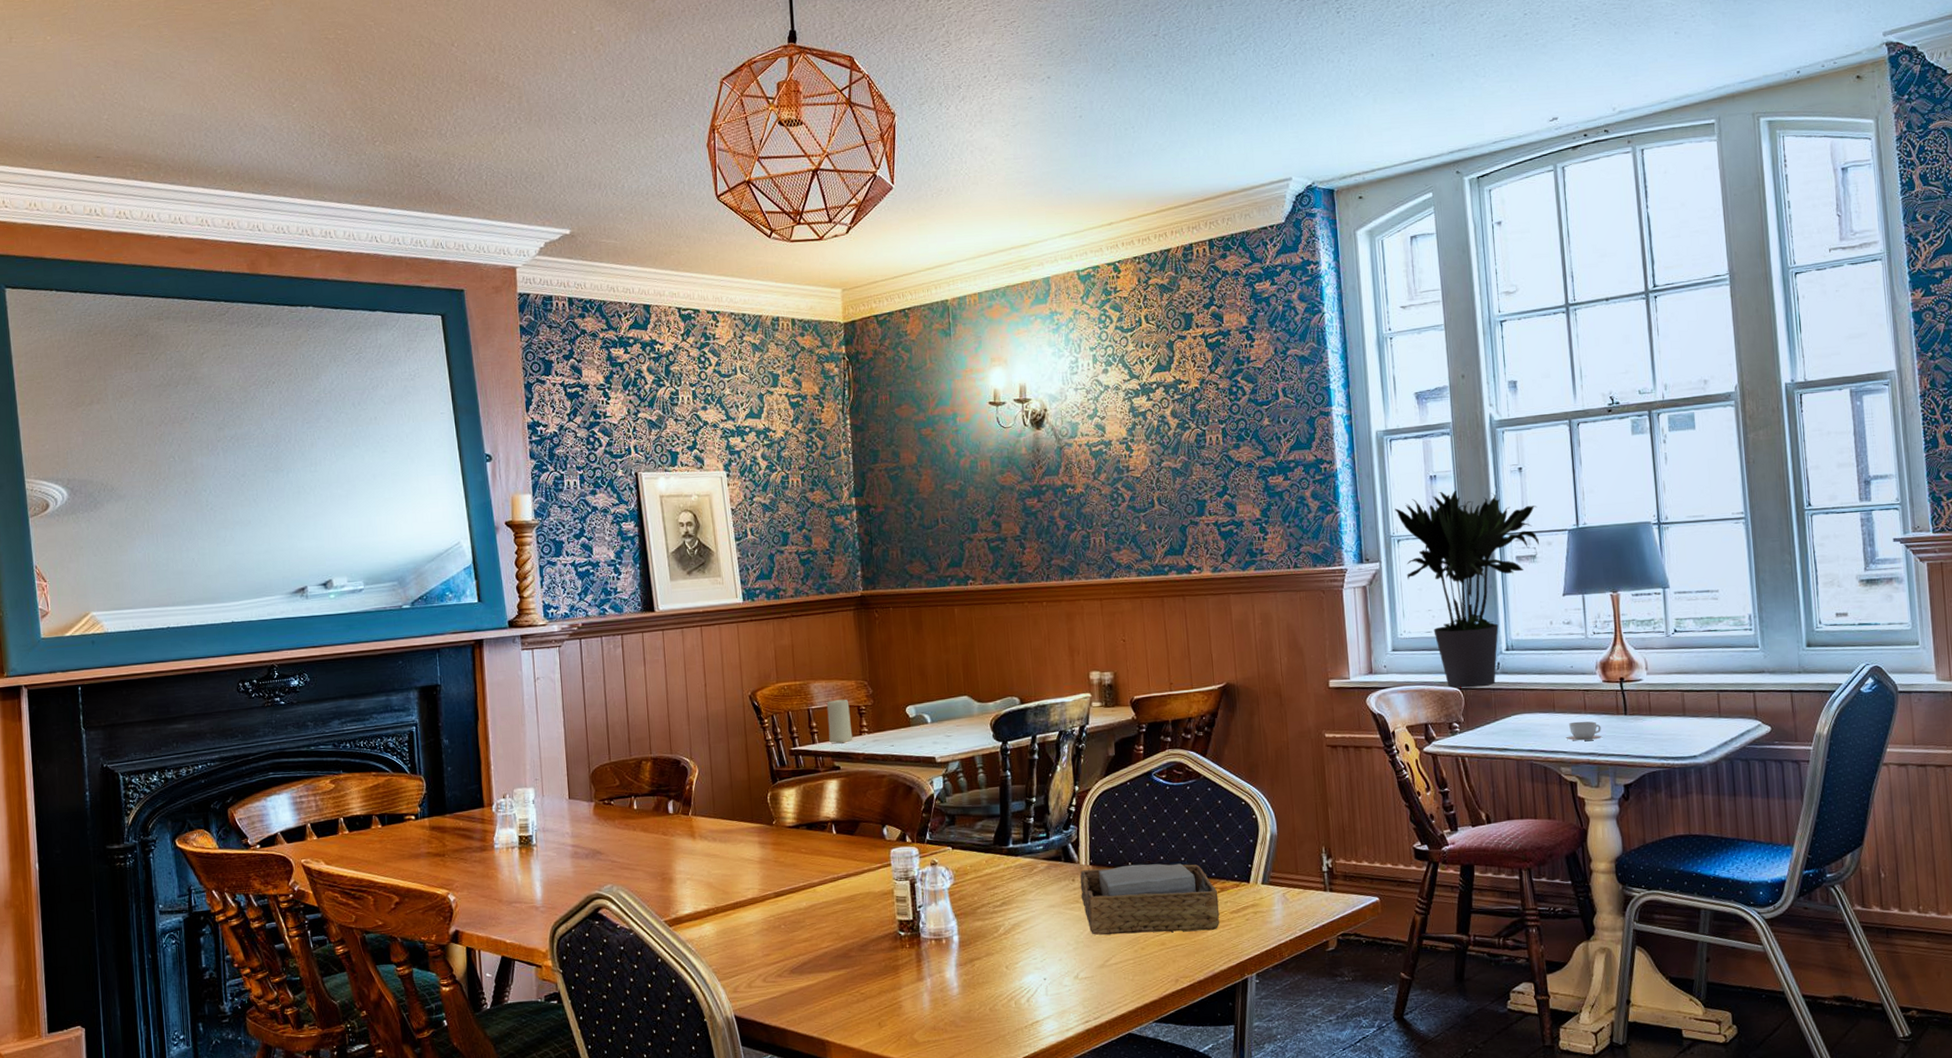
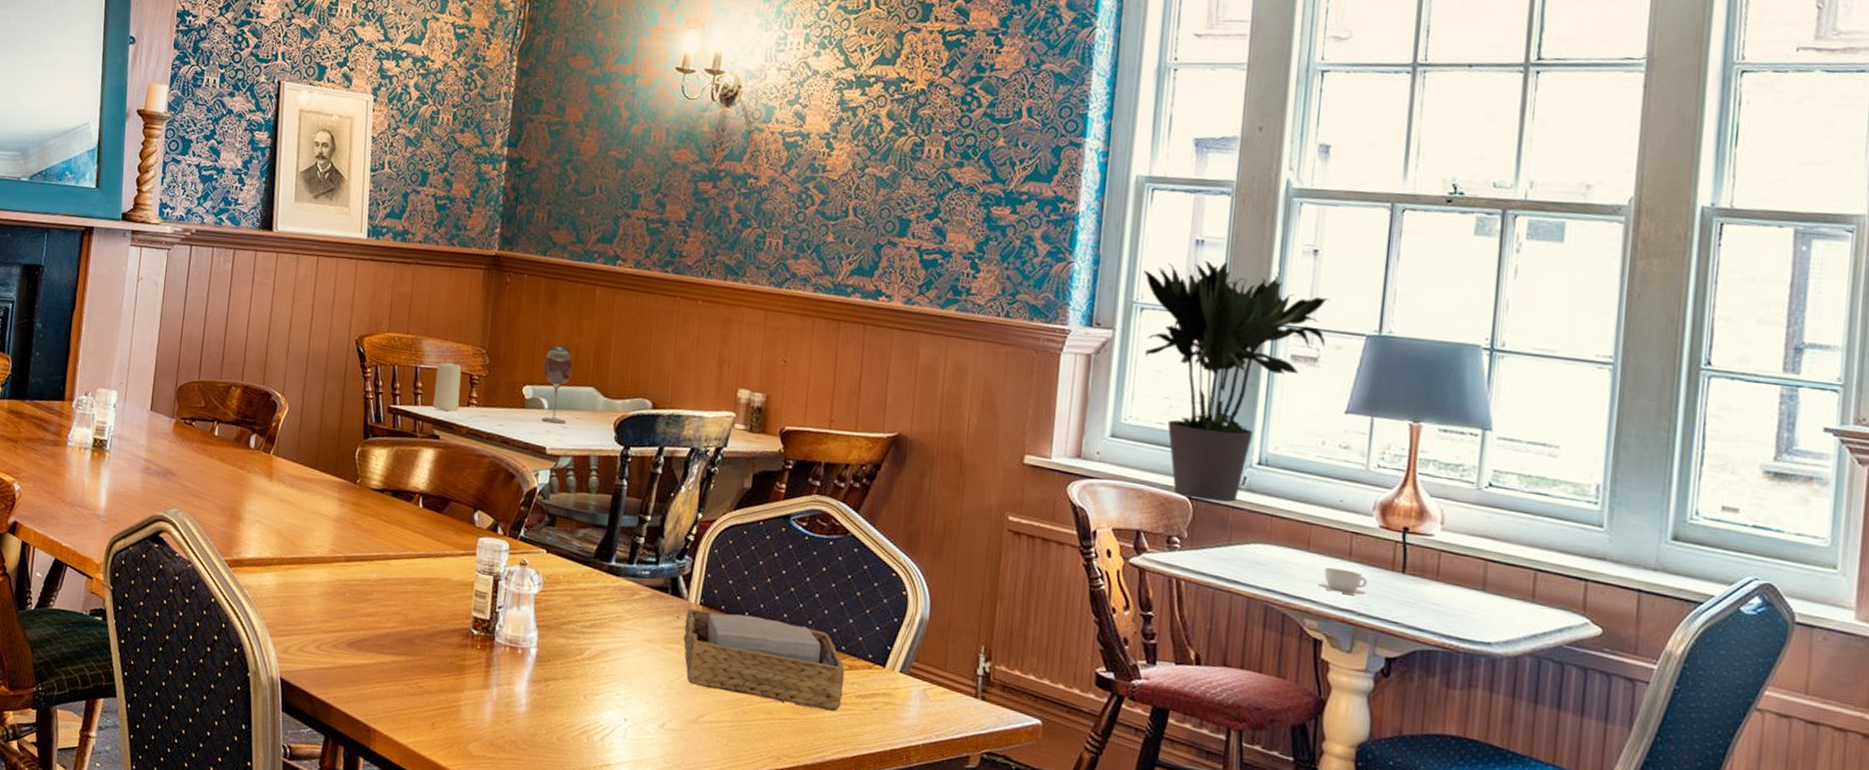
wineglass: none [920,665,949,735] -> present [541,346,573,424]

